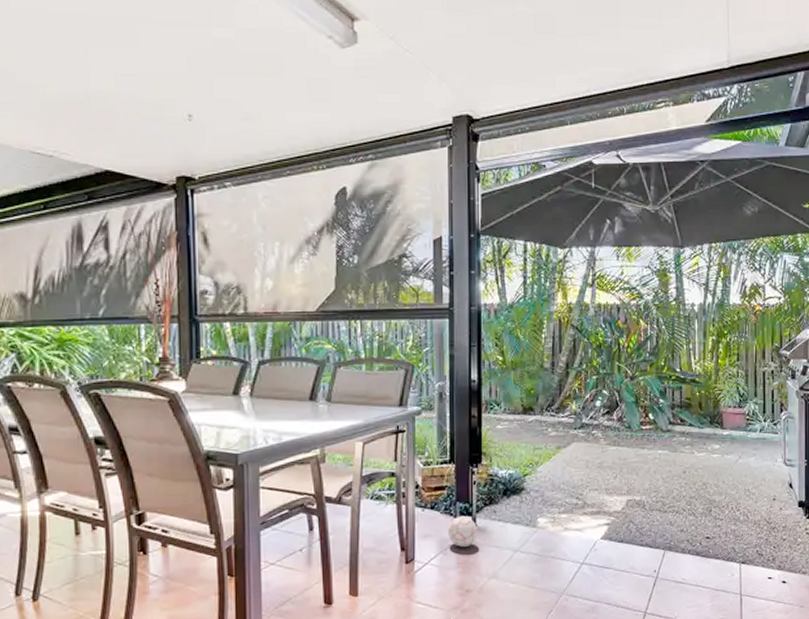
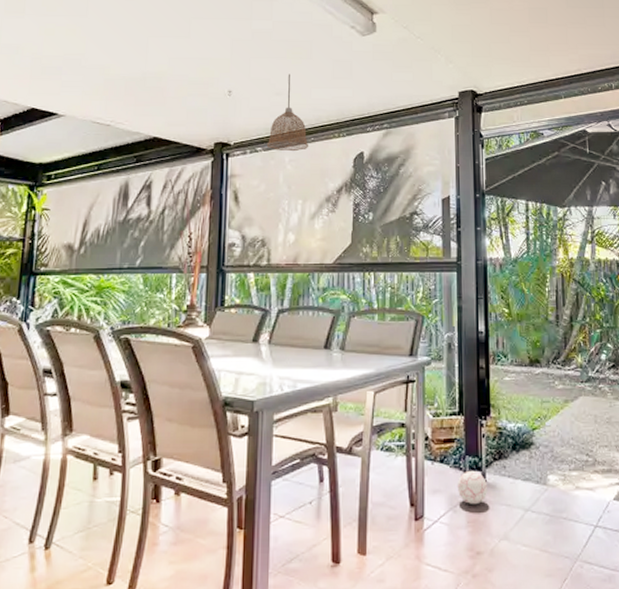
pendant lamp: none [236,94,285,187] -> present [266,74,309,152]

